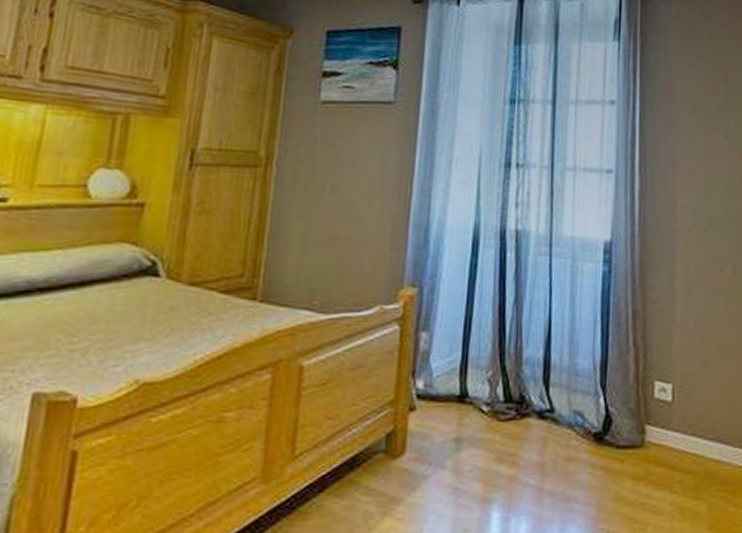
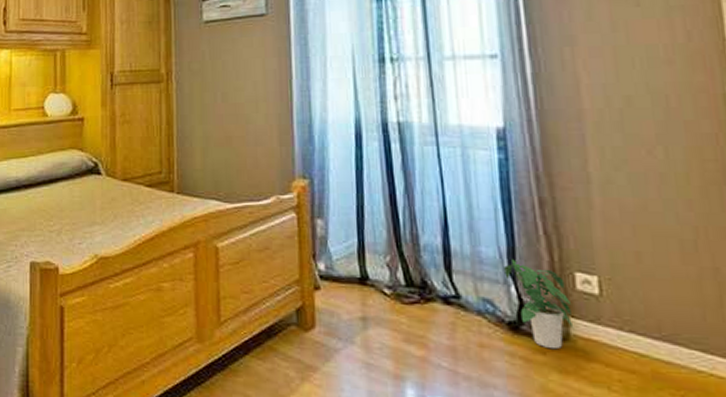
potted plant: none [596,370,649,457] -> present [504,259,574,350]

